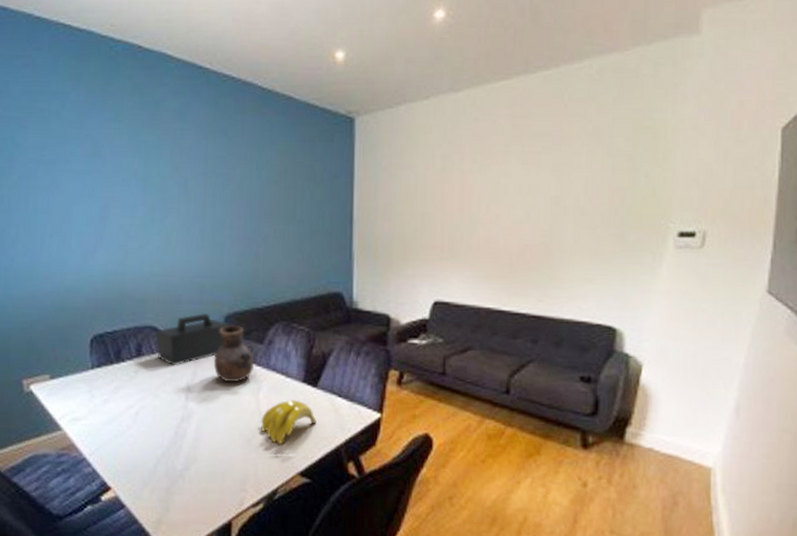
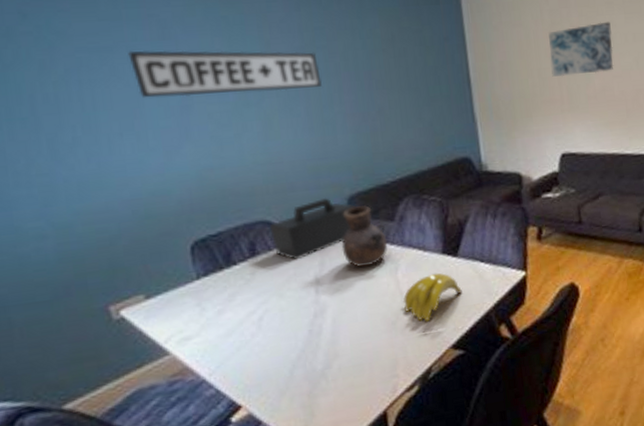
sign: none [66,165,218,211] -> present [128,50,322,98]
wall art: none [435,171,505,224] -> present [548,21,614,77]

